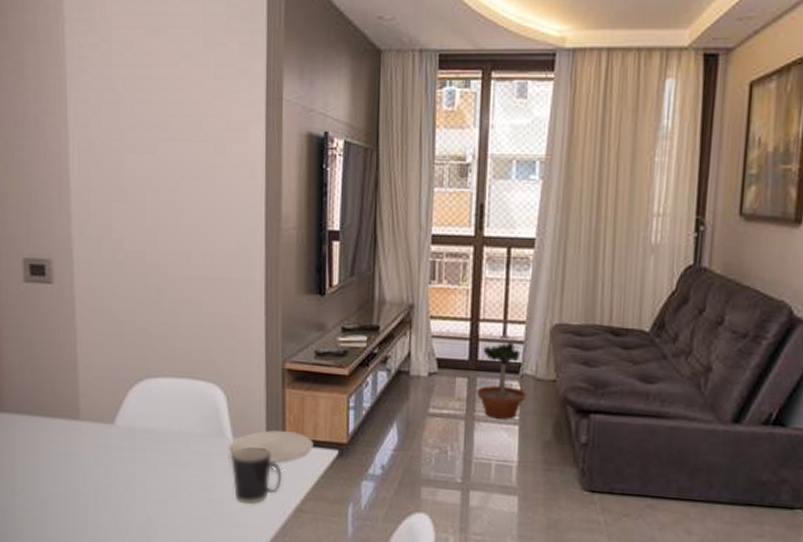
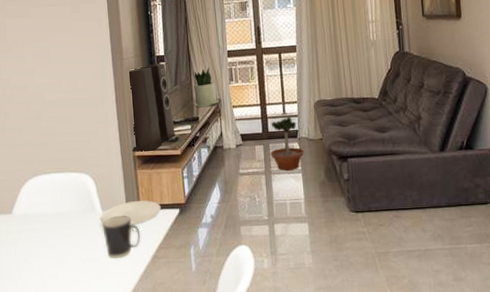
speaker: none [281,242,344,365] -> present [127,63,175,152]
planter: none [375,254,412,313] -> present [192,66,220,108]

